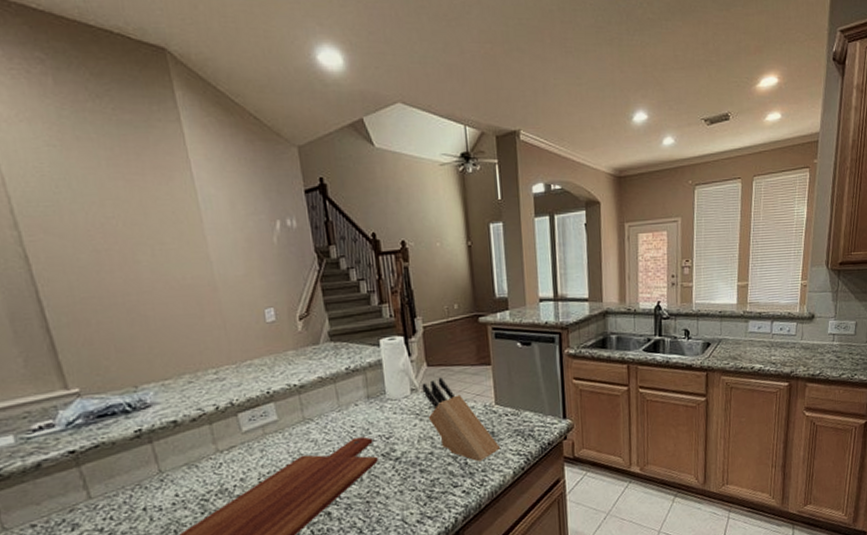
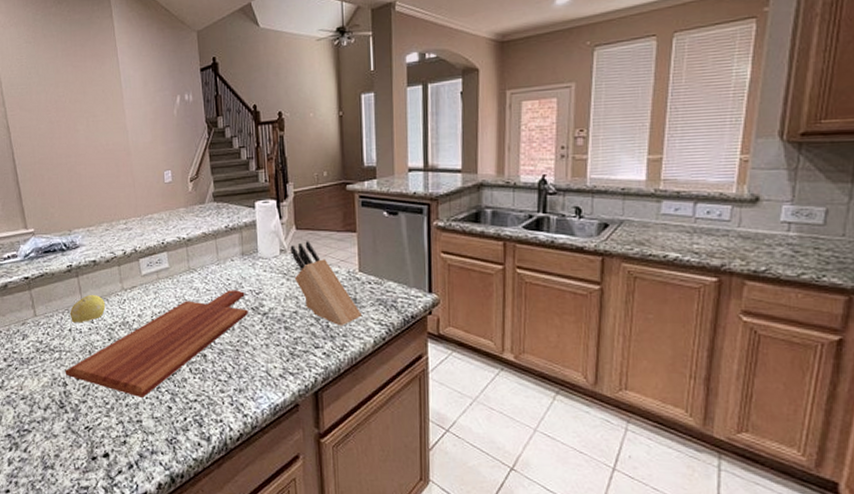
fruit: none [142,461,195,500] -> present [69,294,106,323]

